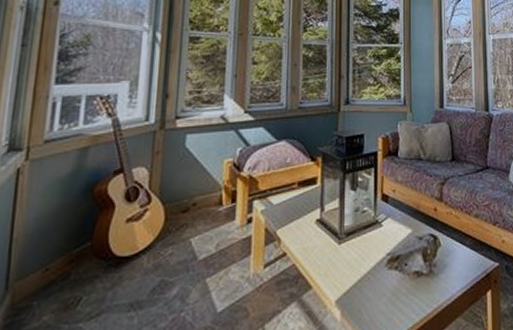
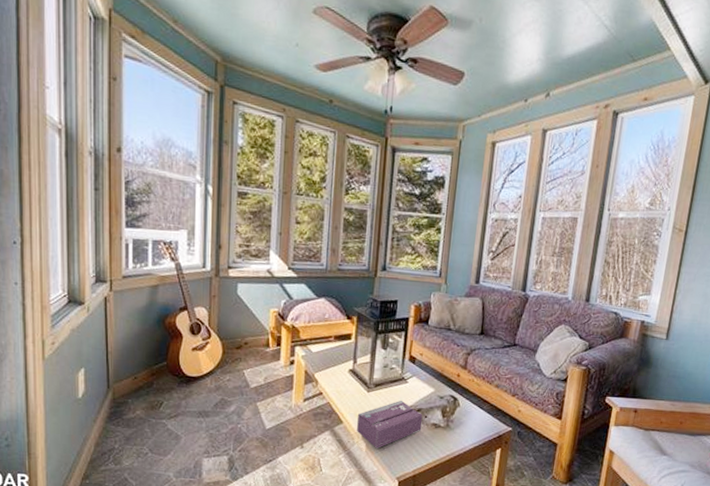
tissue box: none [329,248,403,315] -> present [357,400,423,449]

